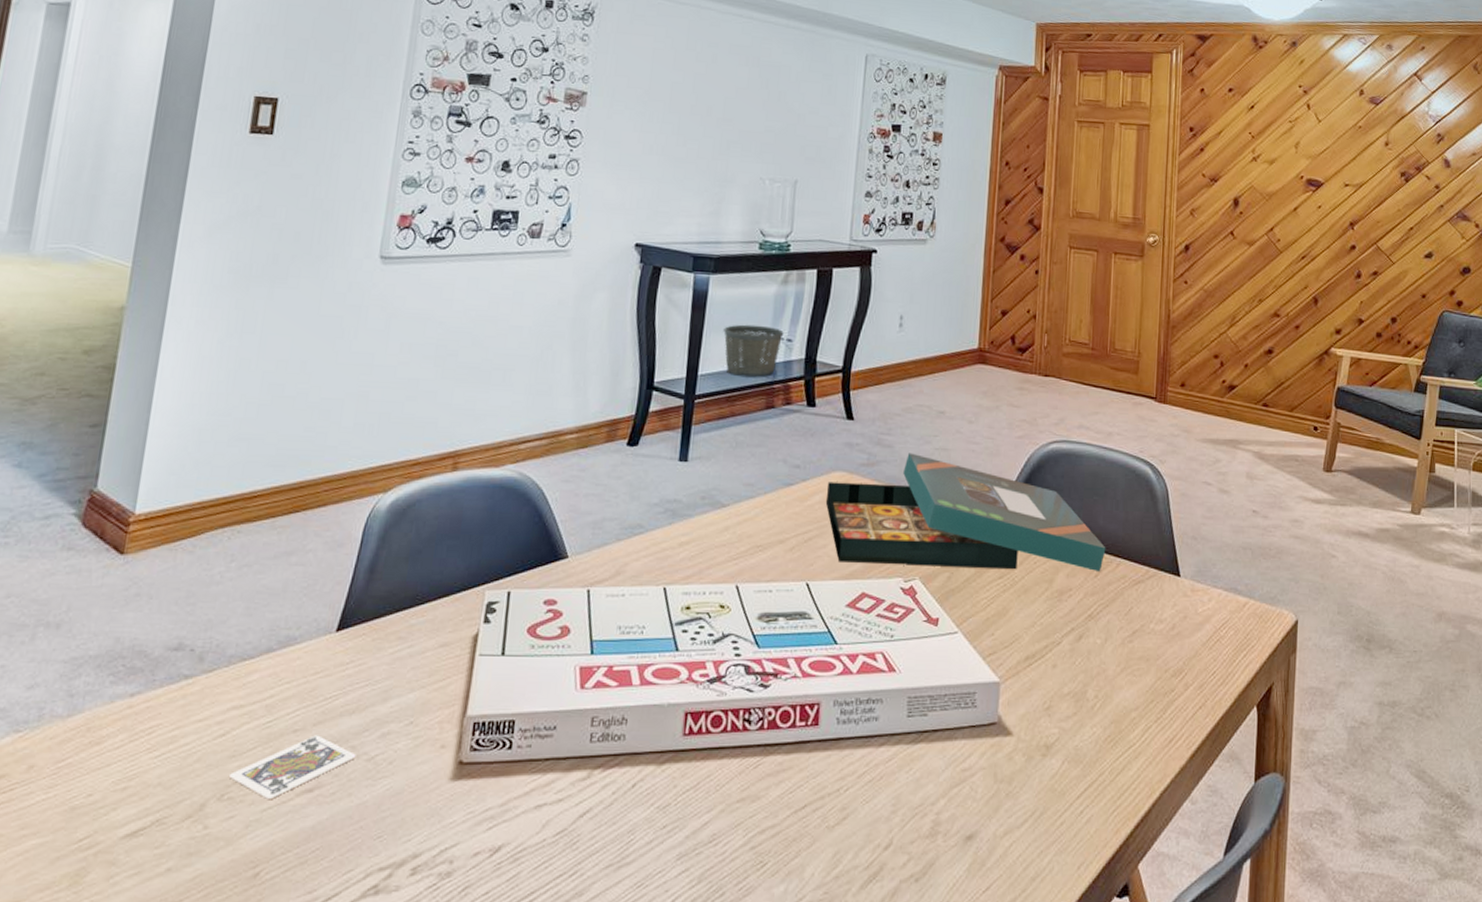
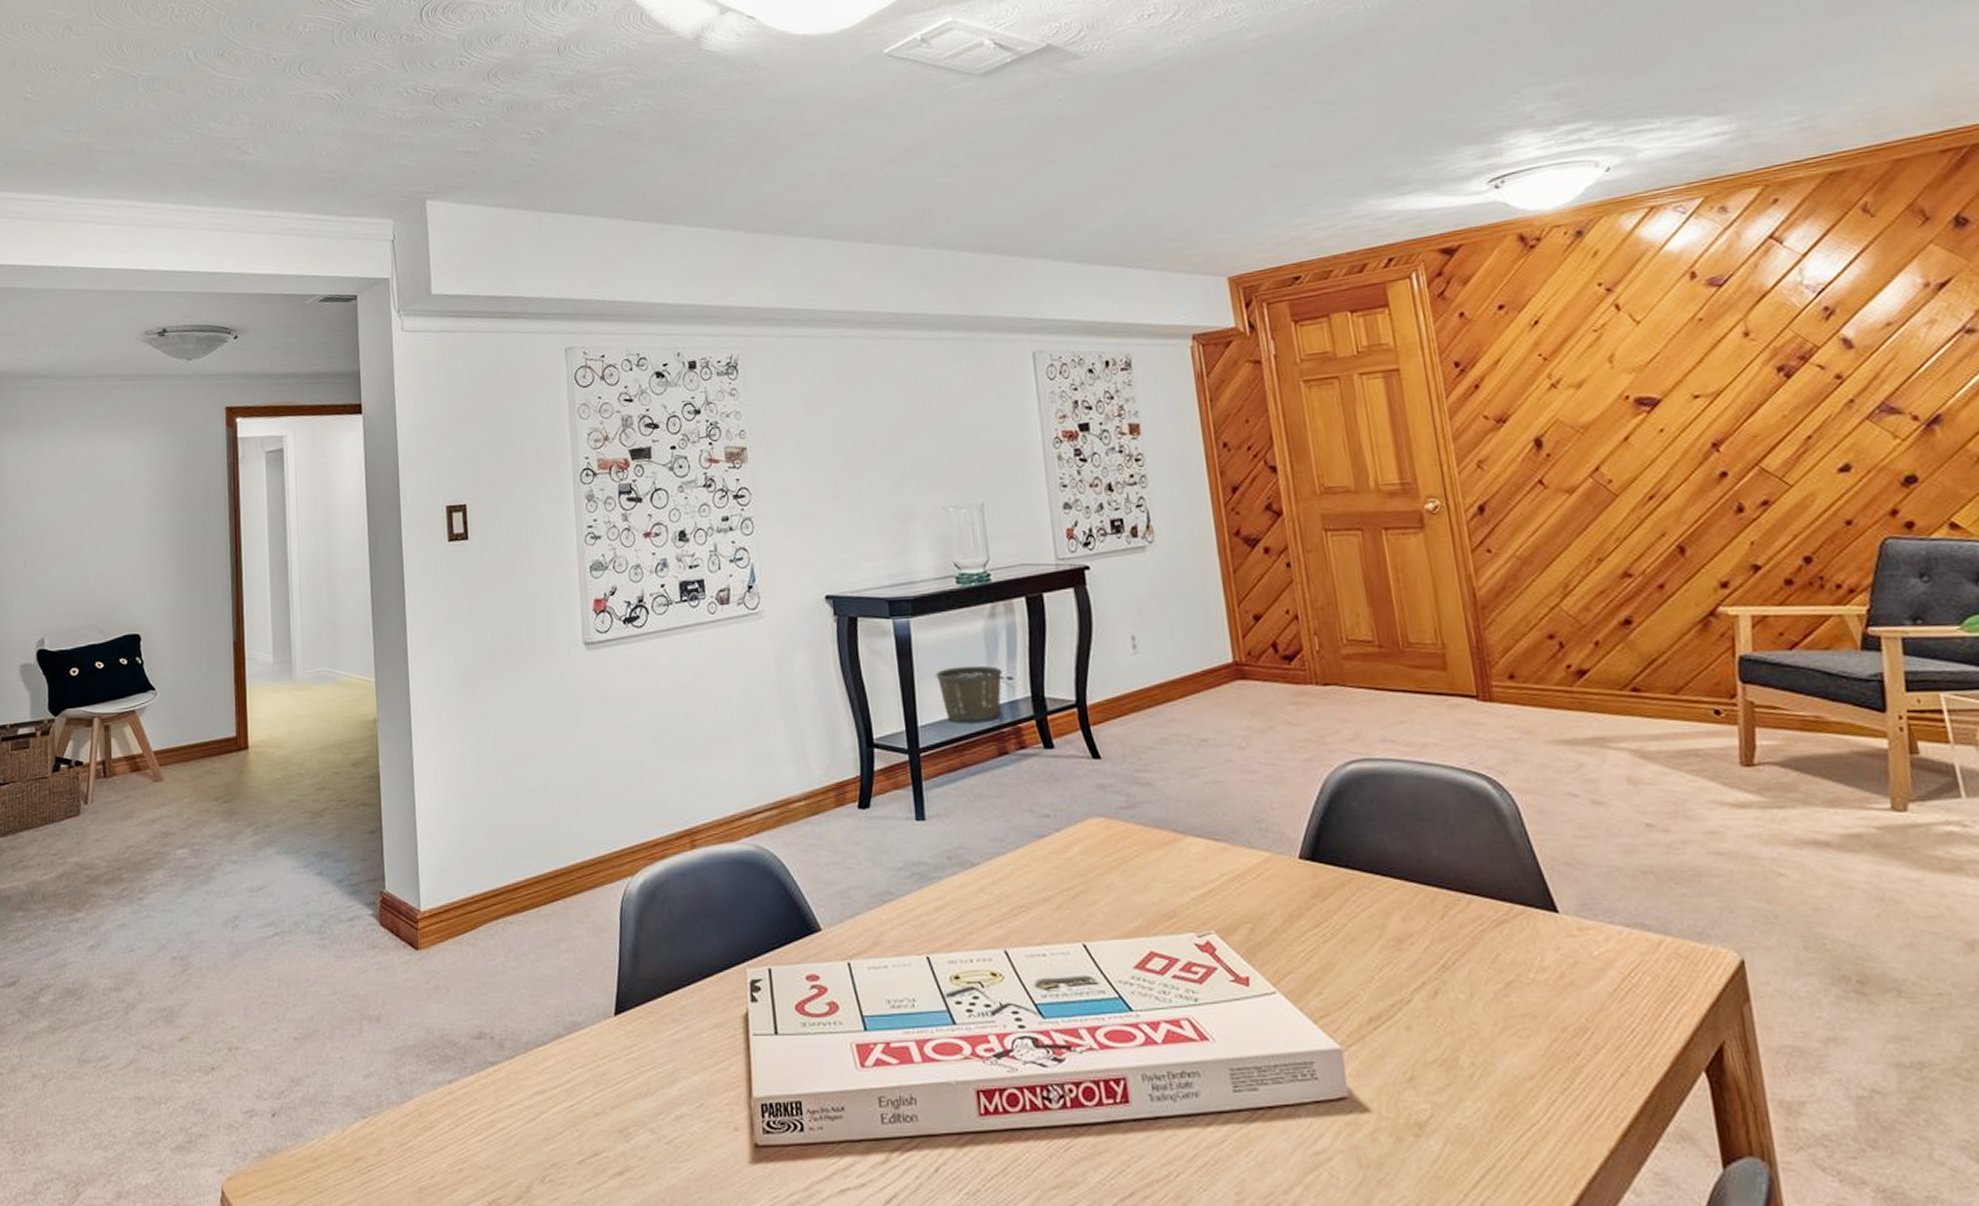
card: present [228,735,356,799] -> none [546,1118,656,1181]
board game: present [825,453,1106,572] -> none [1085,789,1449,920]

